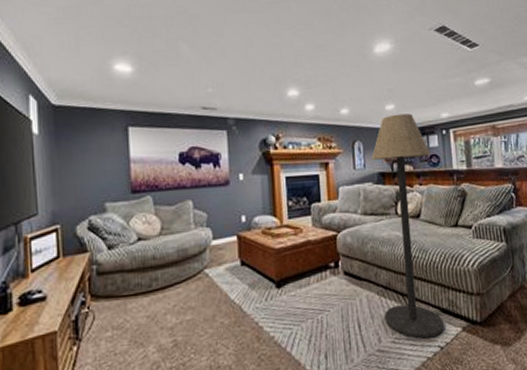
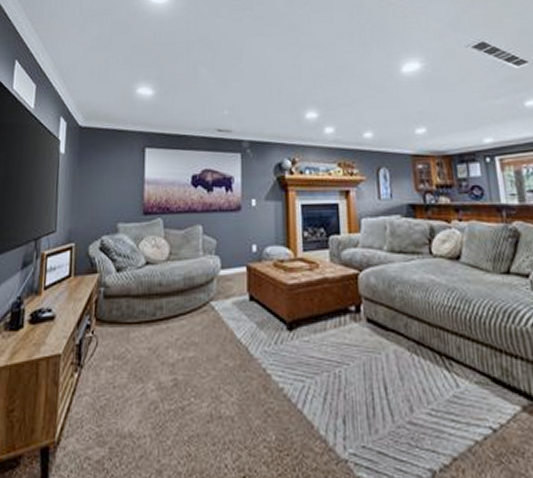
floor lamp: present [371,113,444,339] -> none [399,138,497,415]

